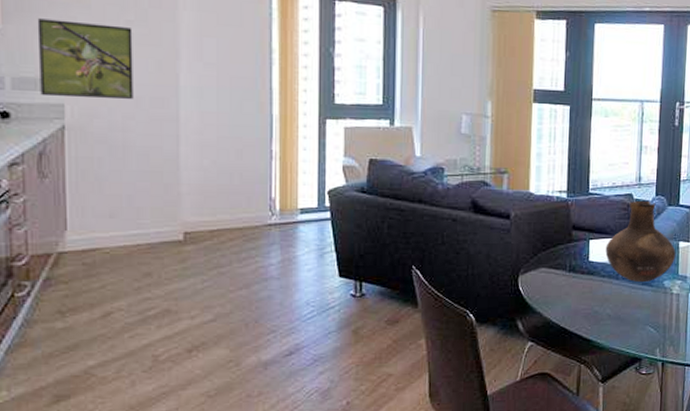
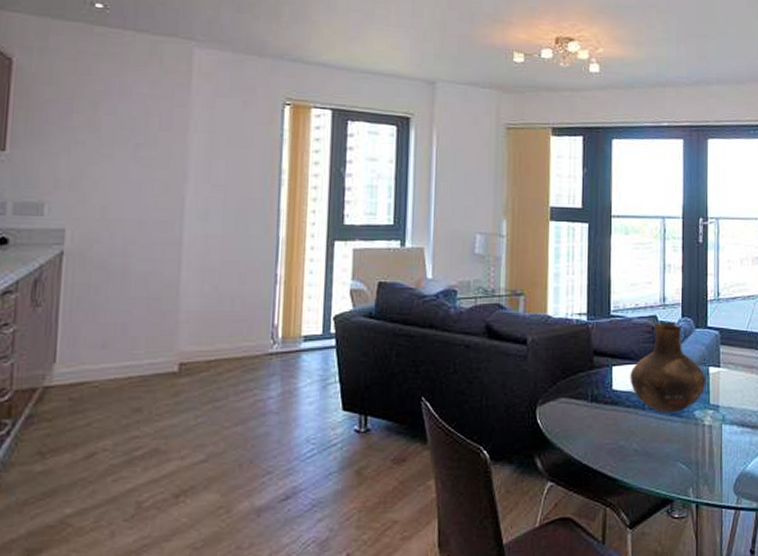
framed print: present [37,18,133,99] -> none [42,143,141,223]

